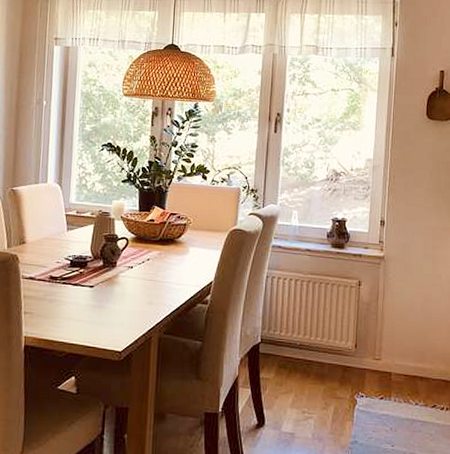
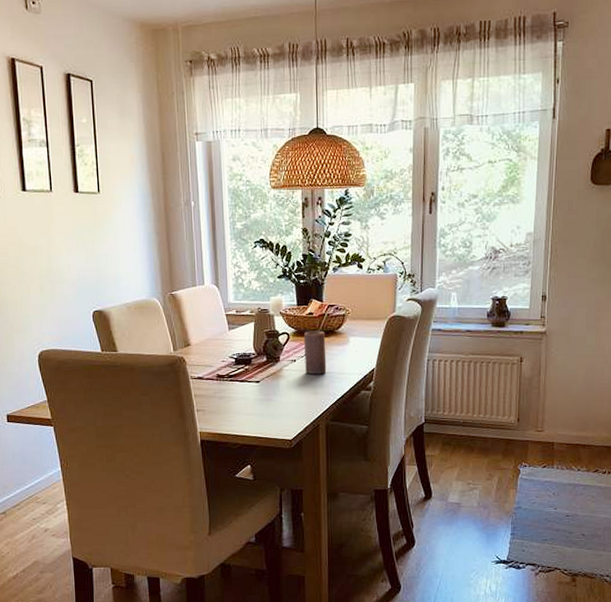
candle: none [142,238,165,284] -> present [304,330,327,375]

